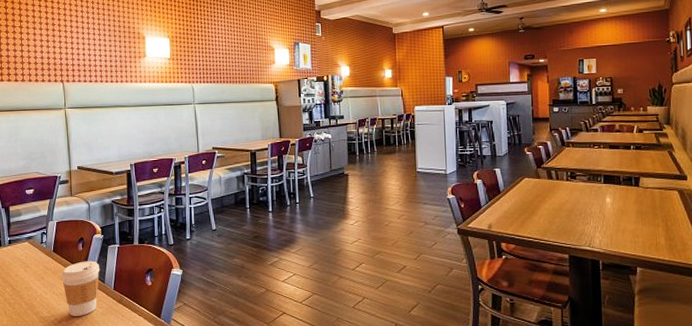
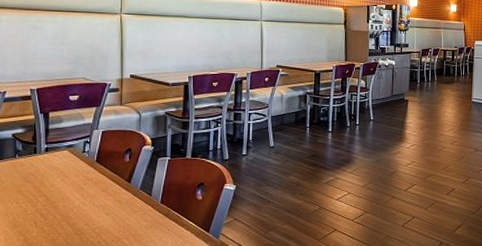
coffee cup: present [62,261,100,316] -> none [104,172,147,229]

